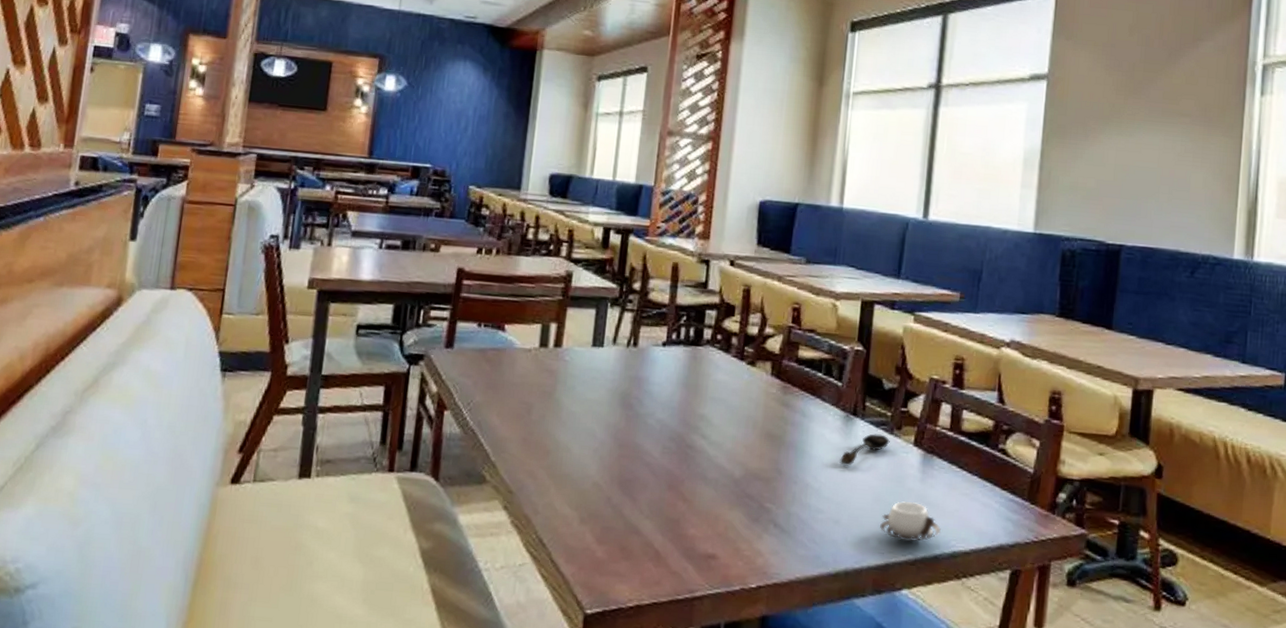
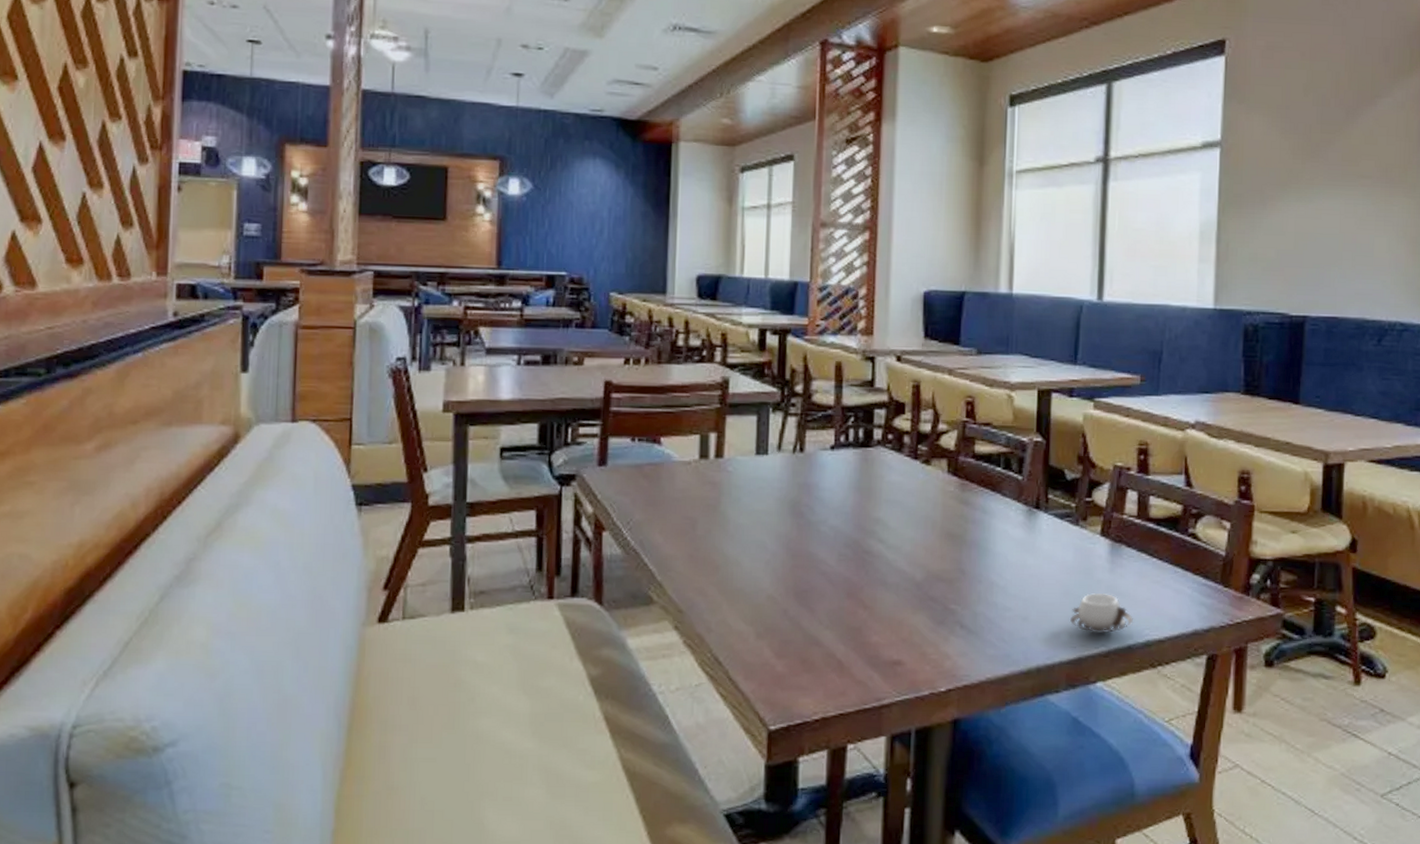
spoon: present [839,434,890,466] -> none [1025,526,1076,561]

